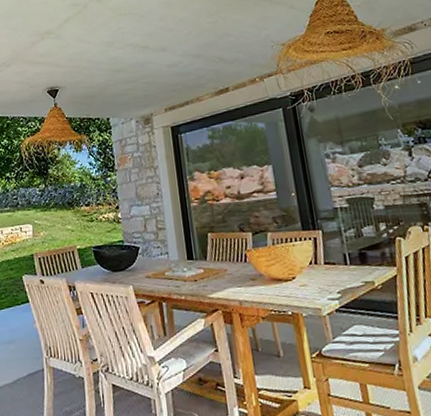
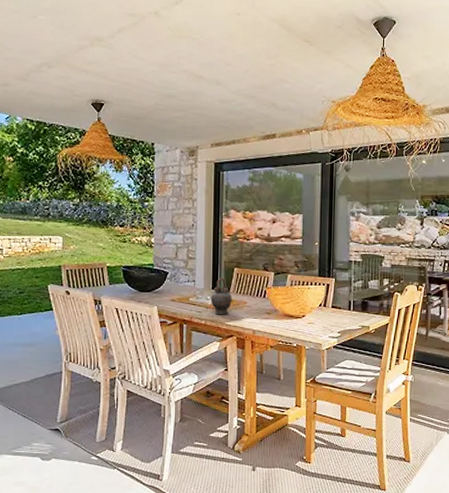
teapot: none [187,245,212,288] -> present [210,277,233,315]

